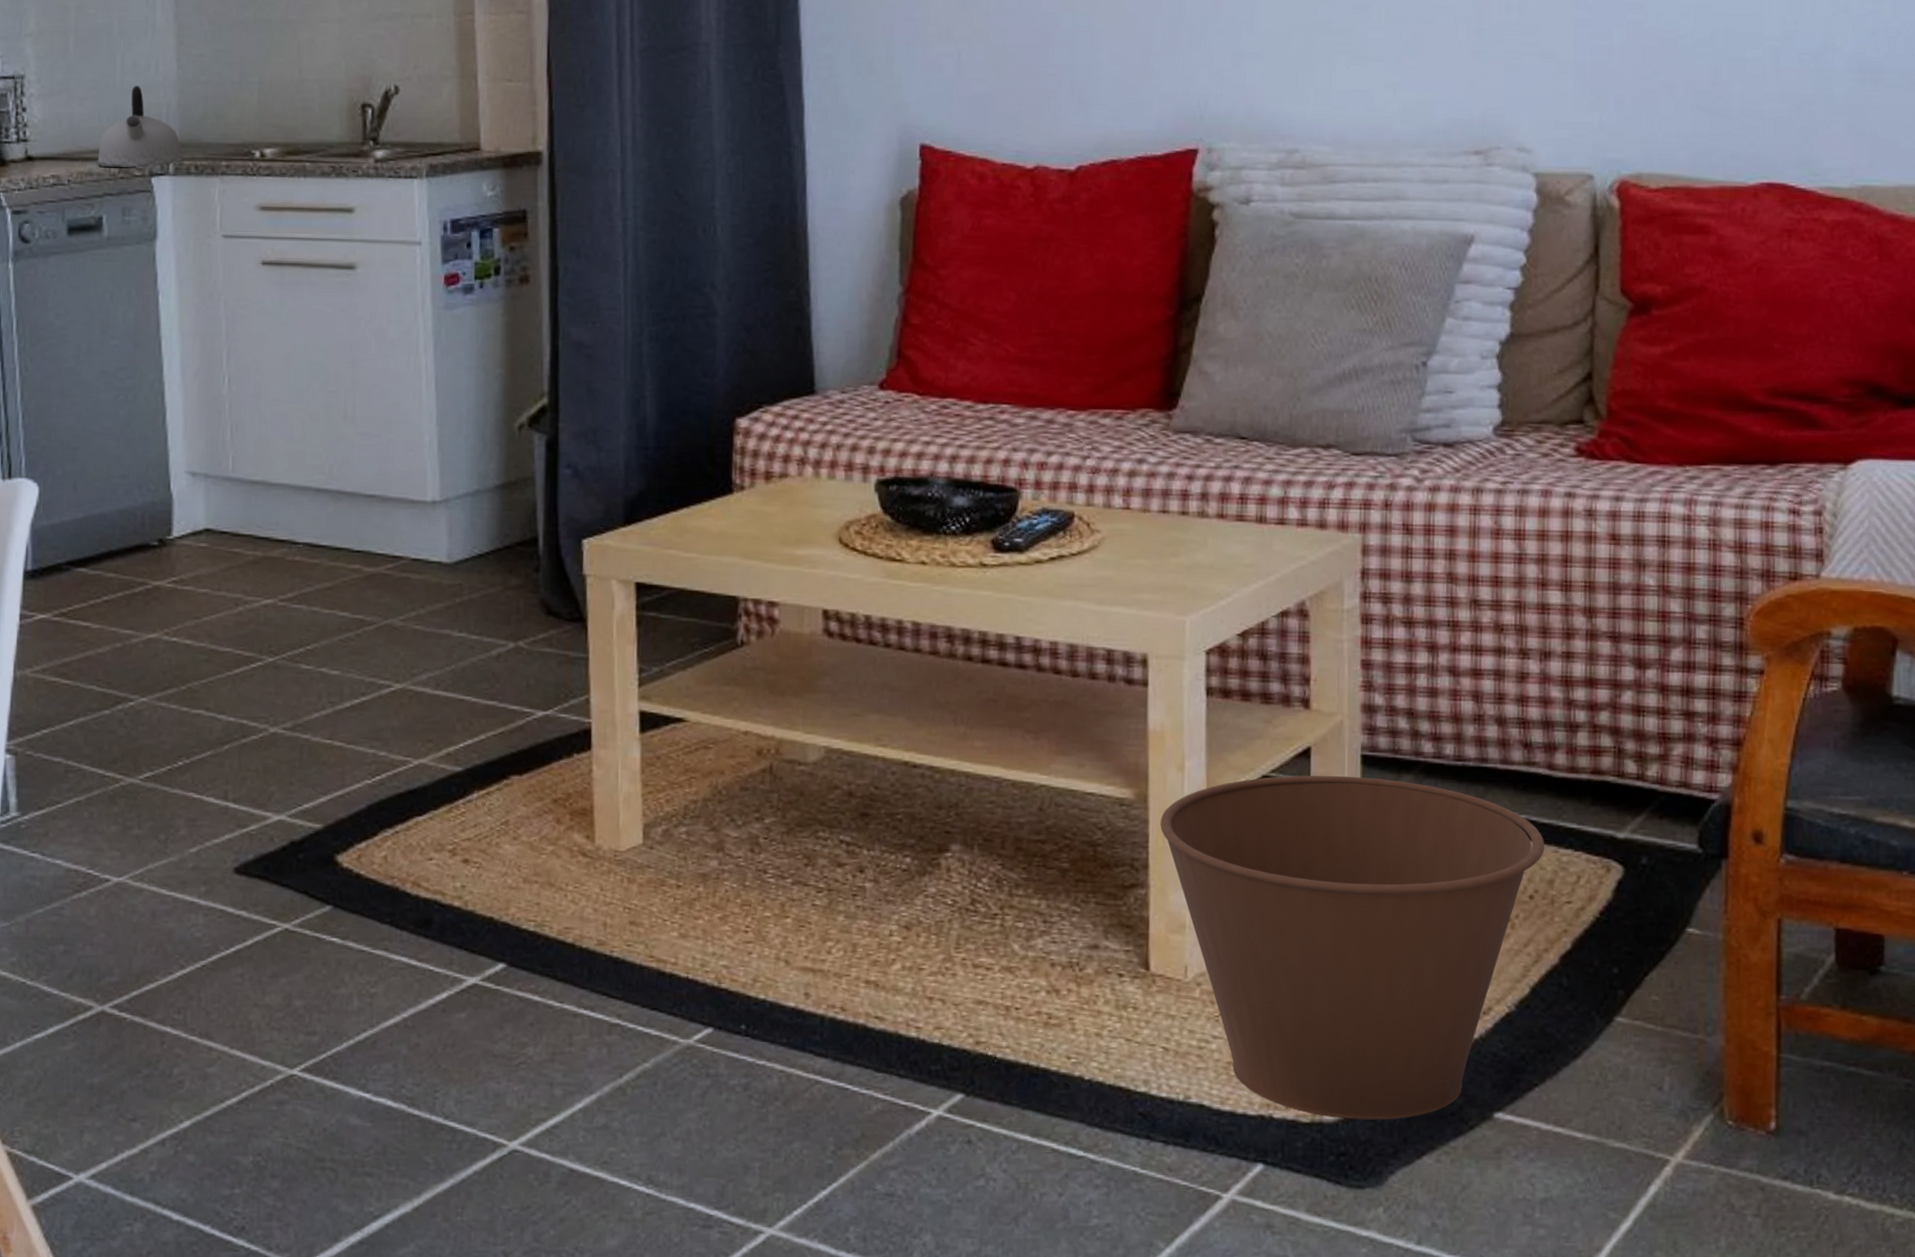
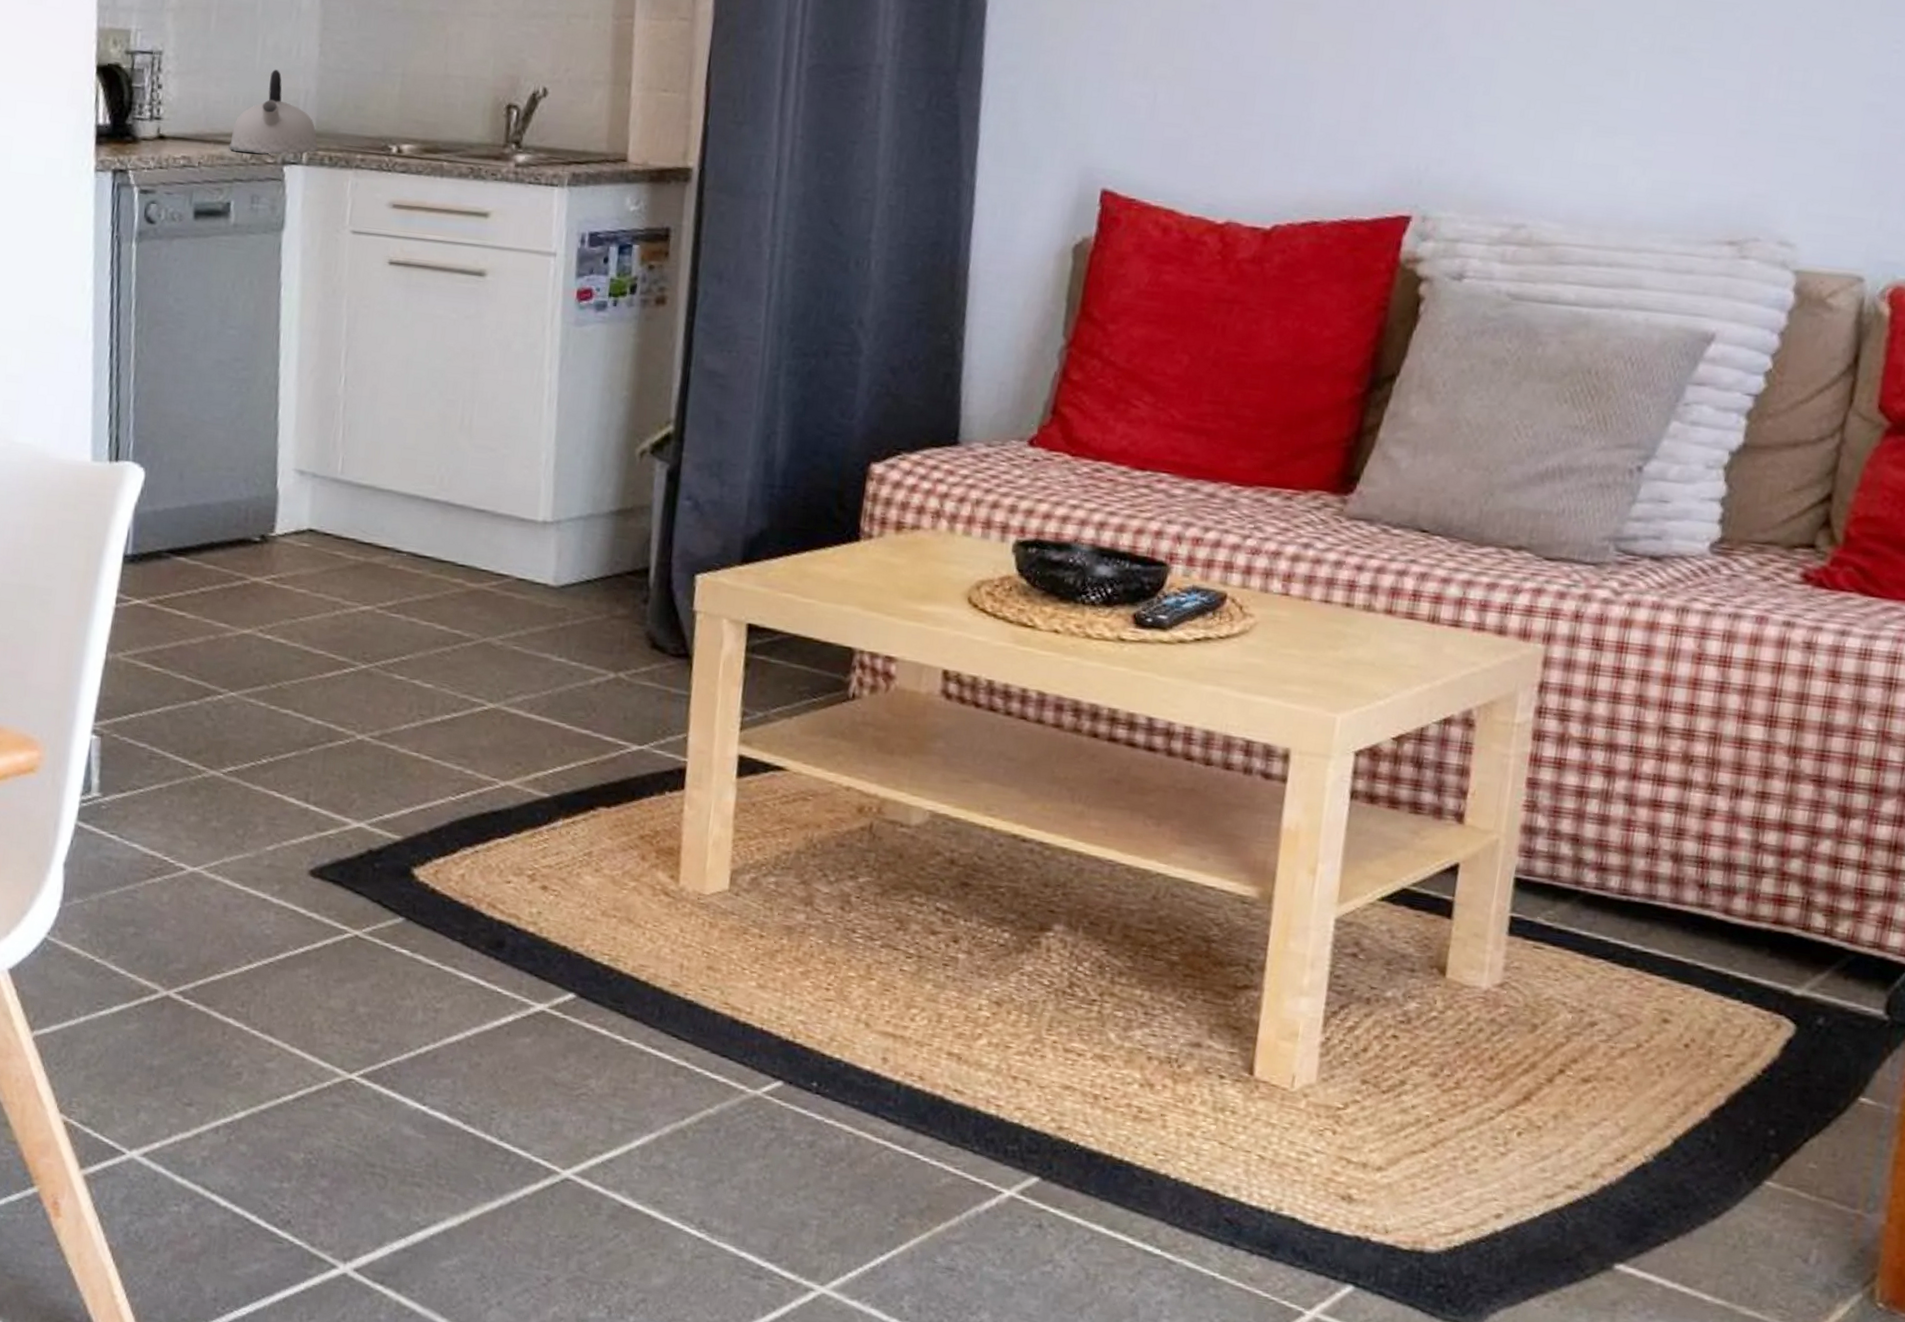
basket: present [1160,775,1545,1120] -> none [1283,890,1710,1258]

